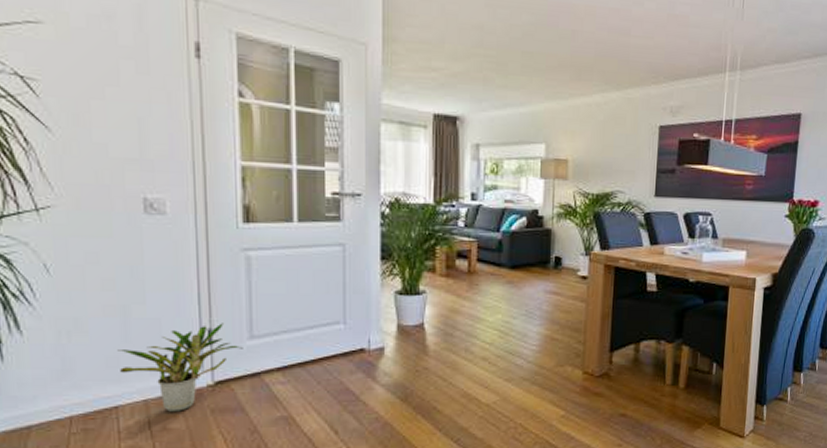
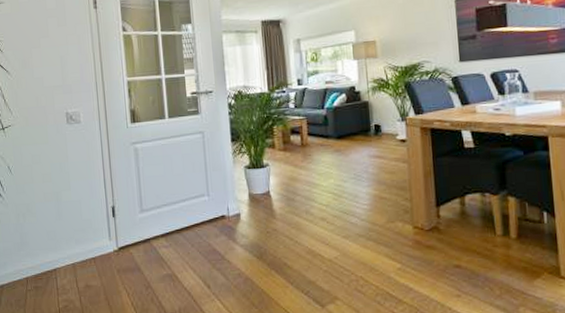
potted plant: present [117,323,243,412] -> none [54,201,137,272]

